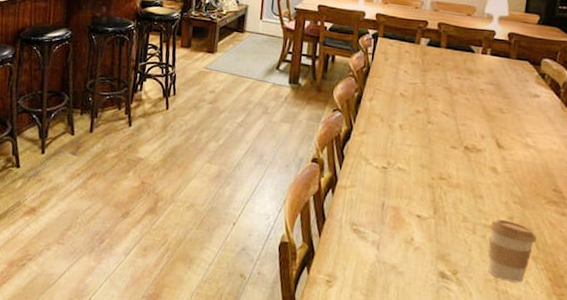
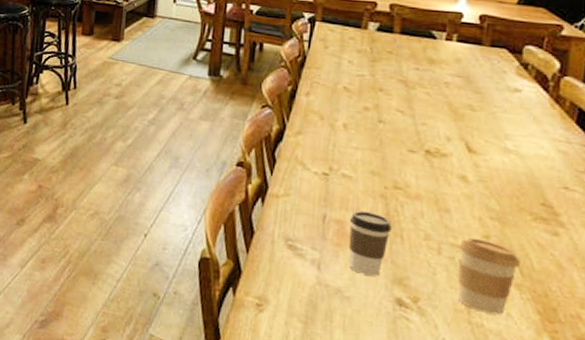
coffee cup: none [402,198,437,254] -> present [348,210,392,276]

